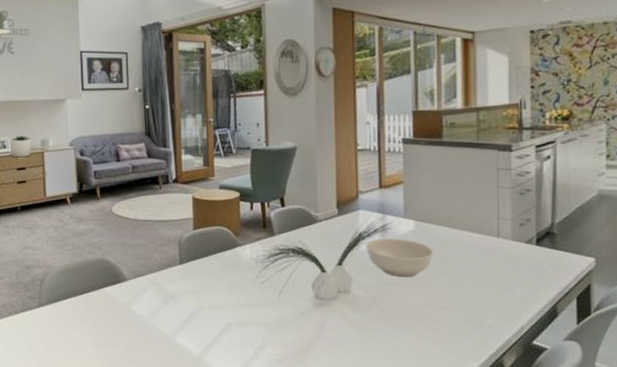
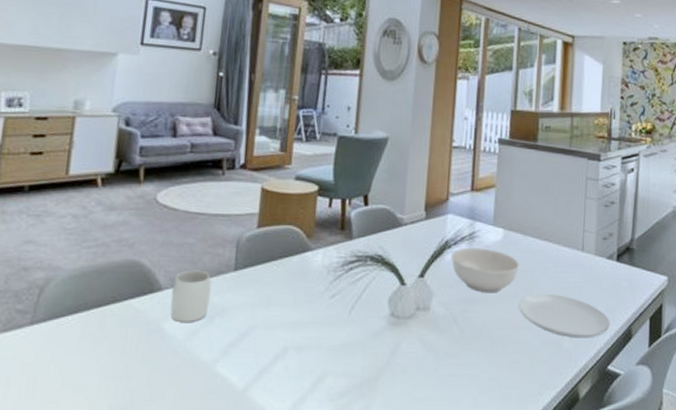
planter: present [10,136,32,158] -> none [27,92,61,122]
mug: none [134,264,164,304] -> present [170,270,212,322]
plate: none [436,277,533,316] -> present [519,294,610,338]

